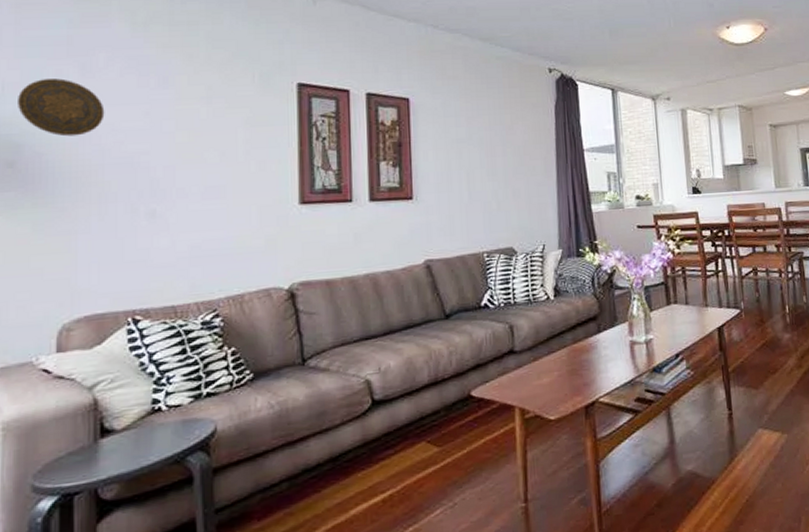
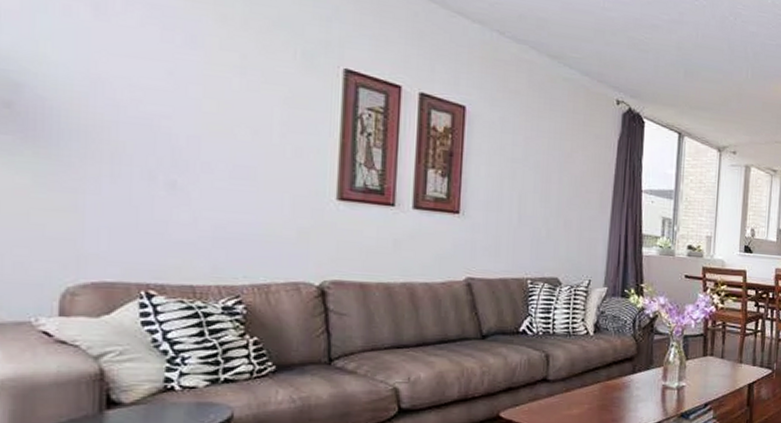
decorative plate: present [18,78,105,137] -> none [17,12,121,86]

